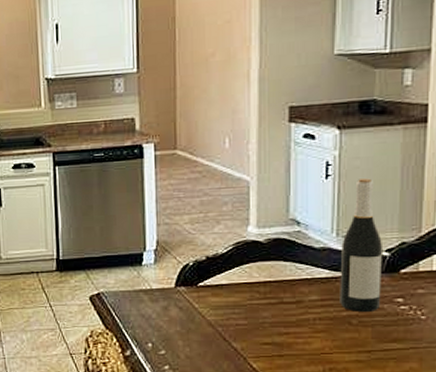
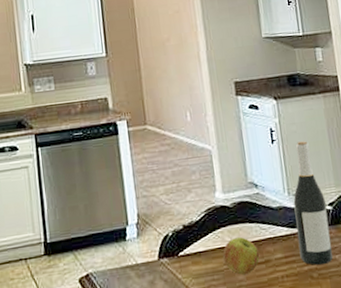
apple: none [248,275,291,312] -> present [223,237,260,275]

